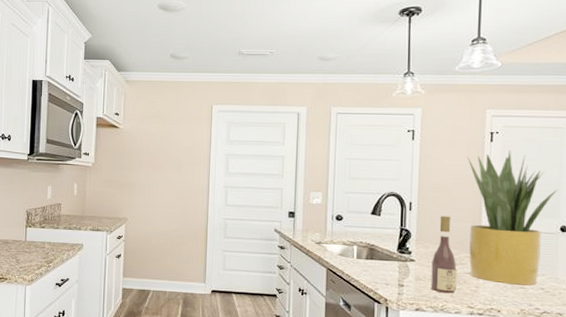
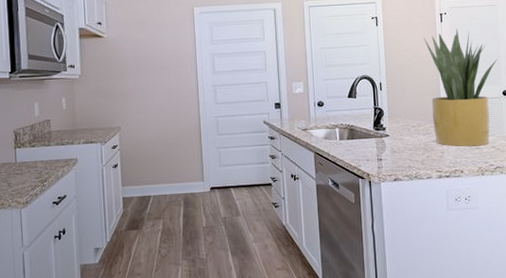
wine bottle: present [431,216,457,294] -> none [403,92,426,162]

